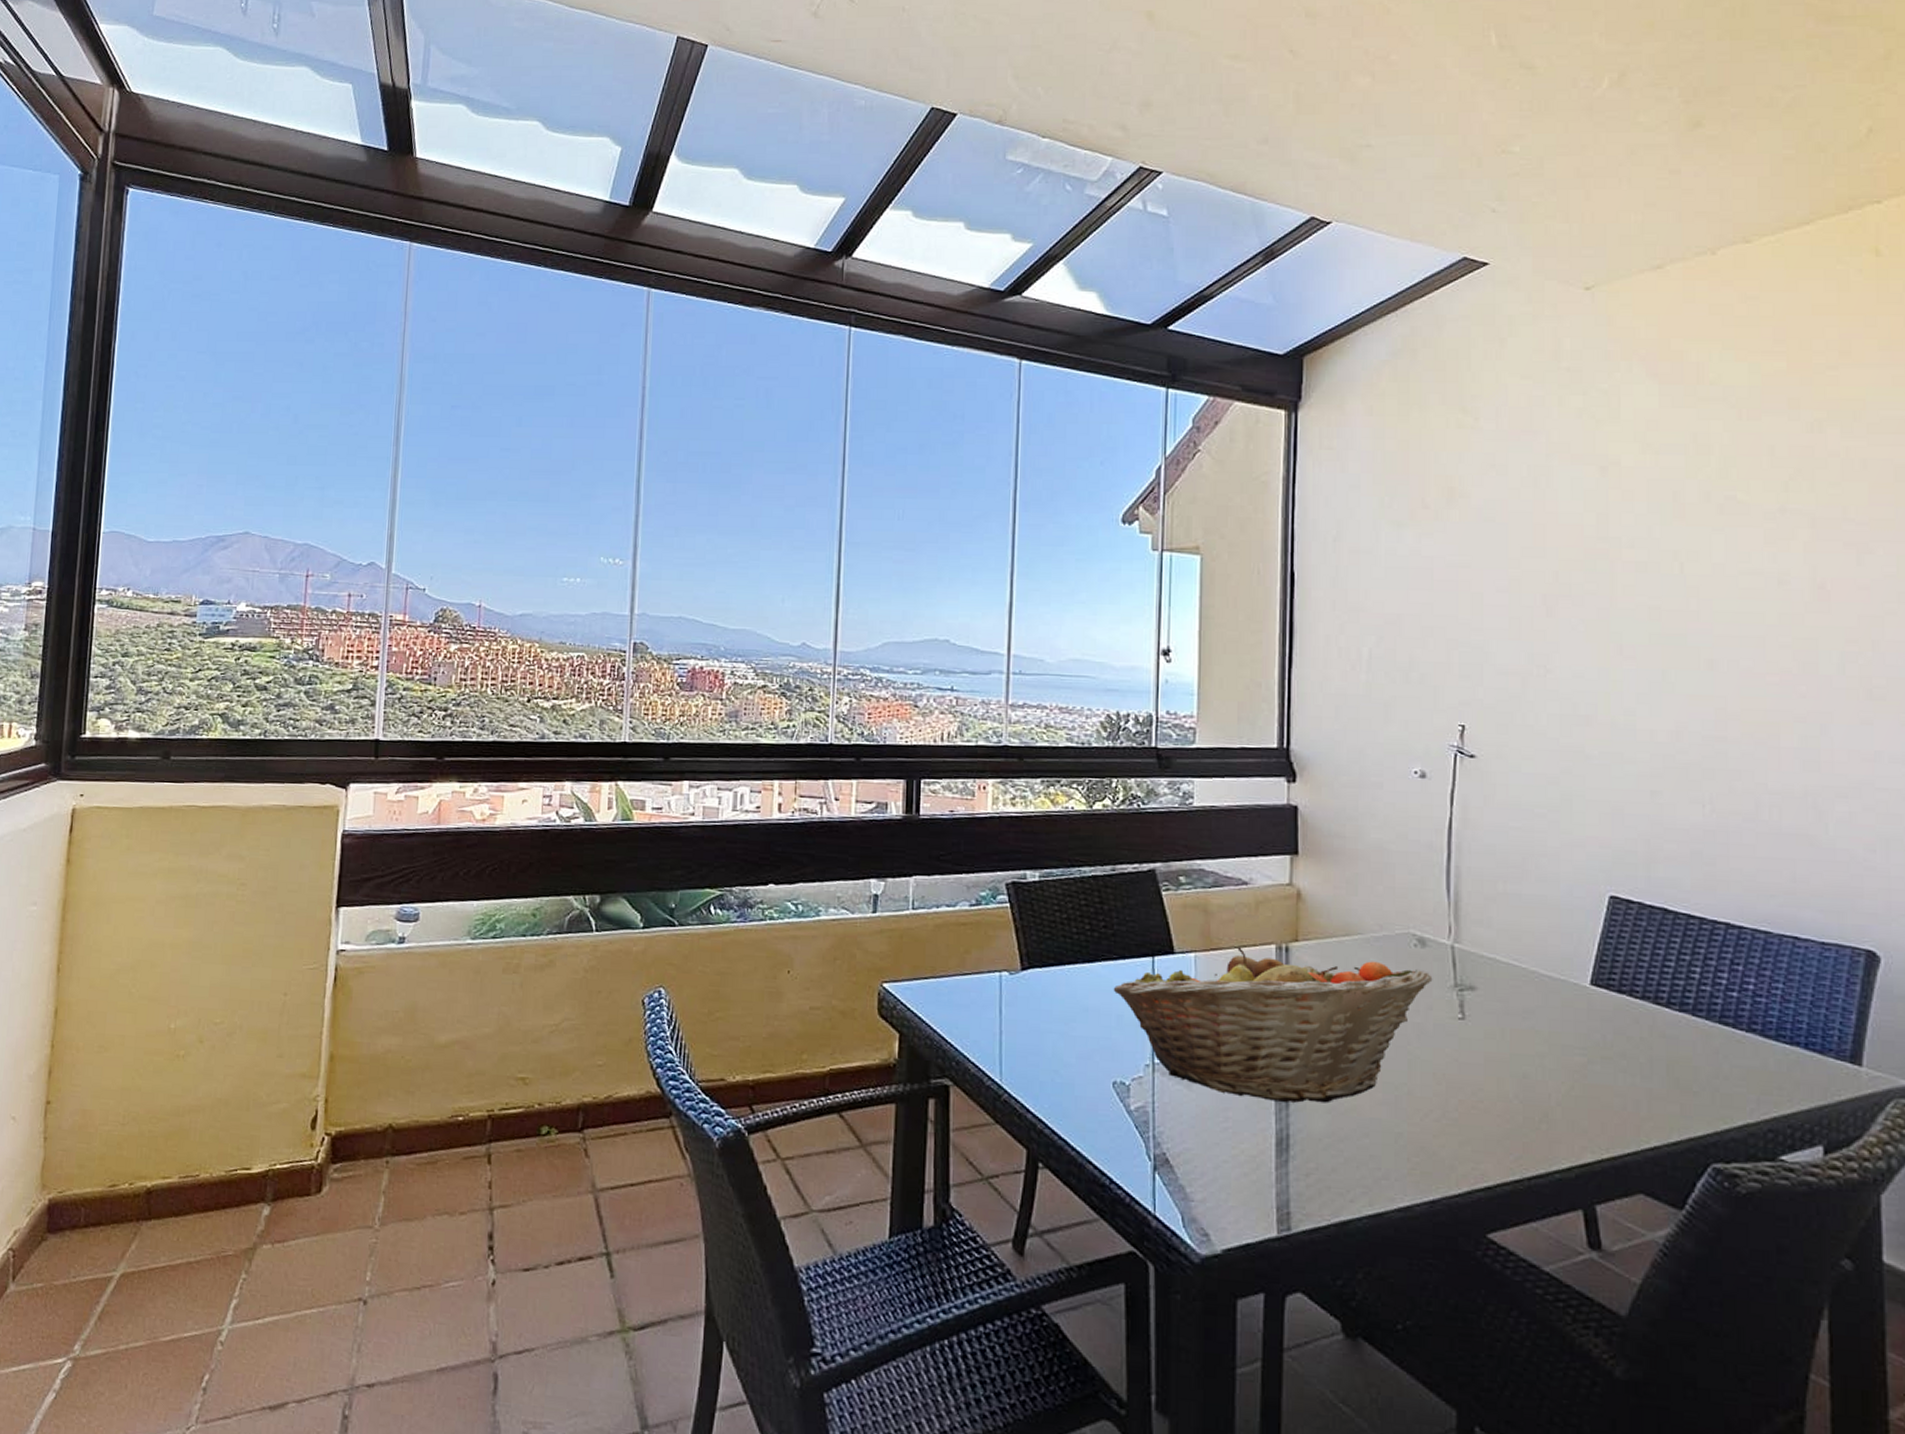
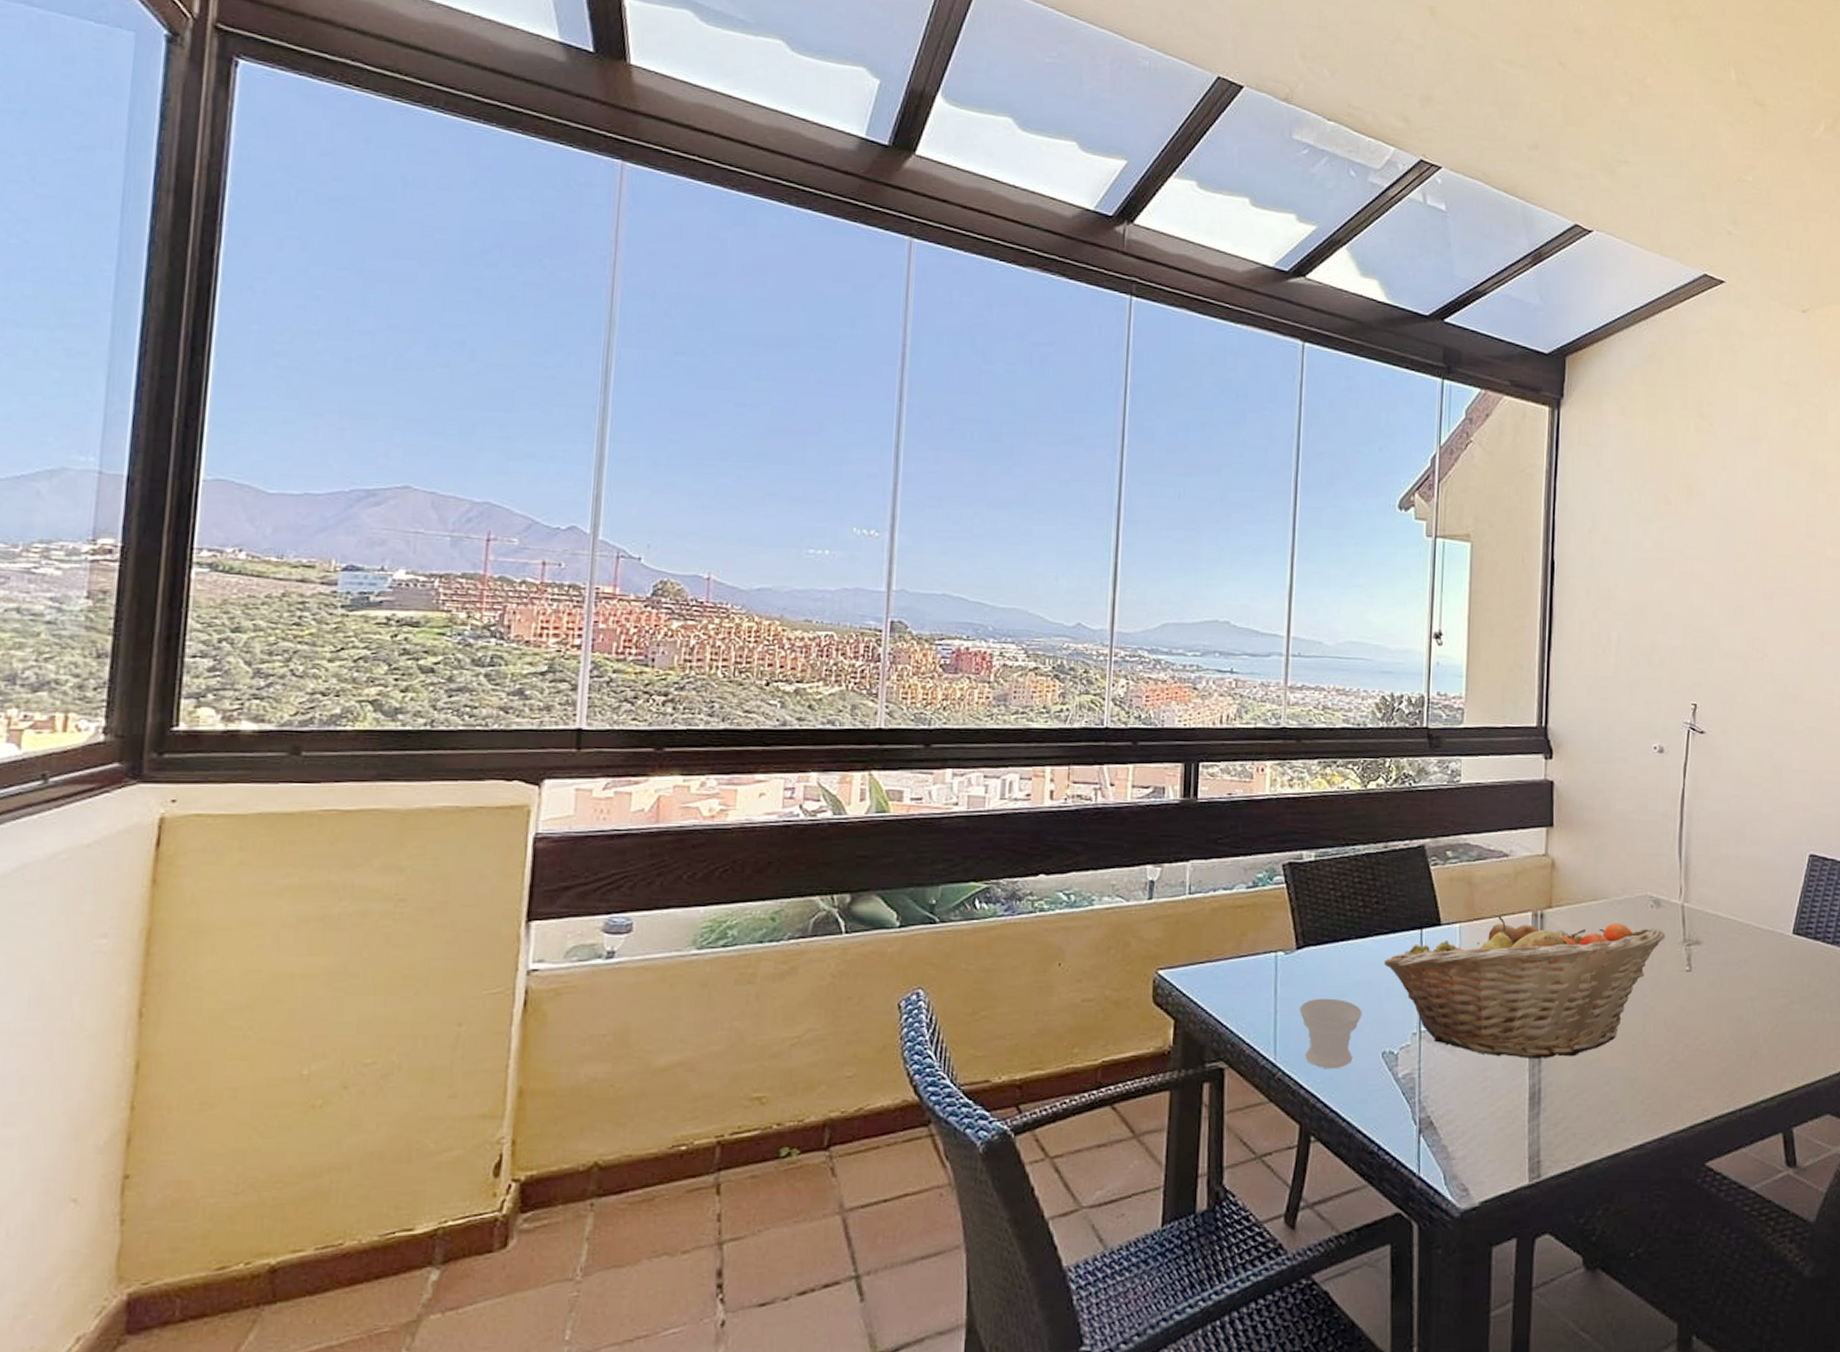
cup: none [1025,1021,1091,1096] -> present [1300,998,1362,1069]

